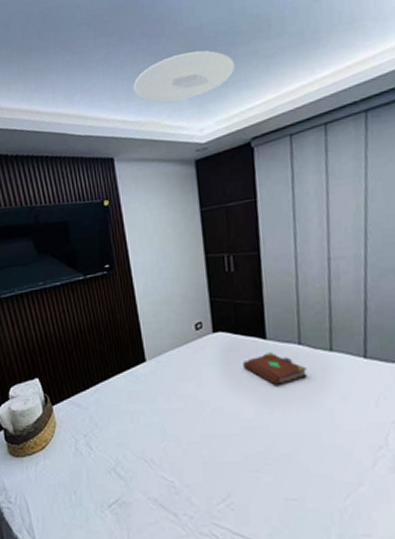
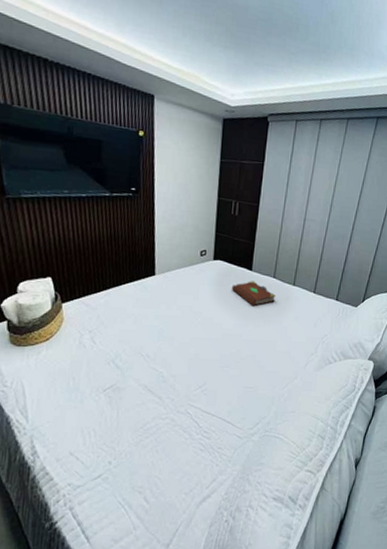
ceiling light: present [133,50,235,103] -> none [181,23,267,66]

